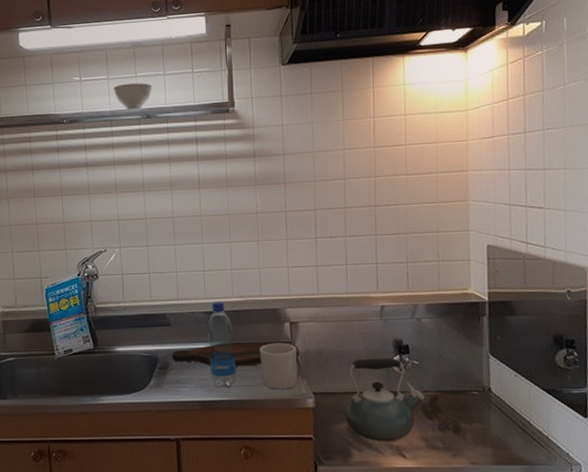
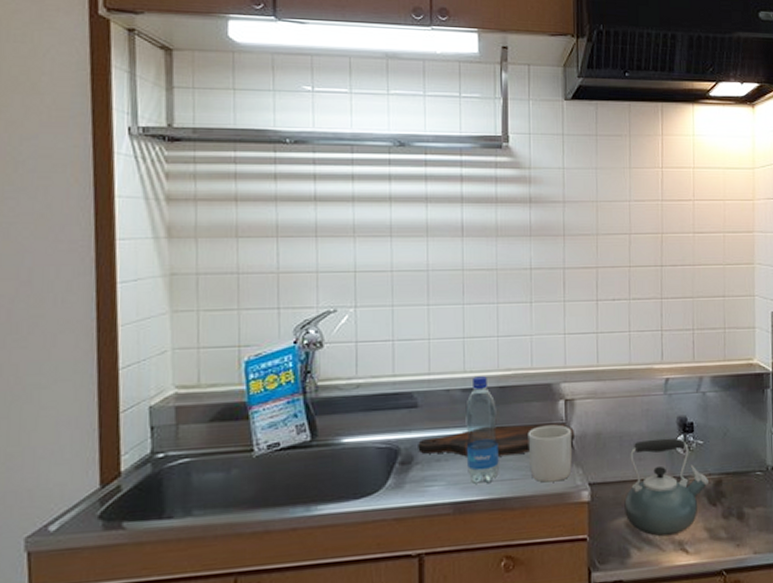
bowl: present [113,82,153,112] -> none [357,101,409,136]

